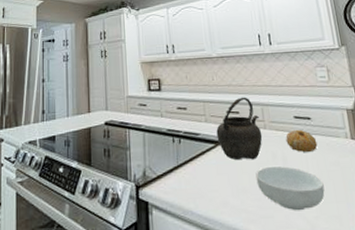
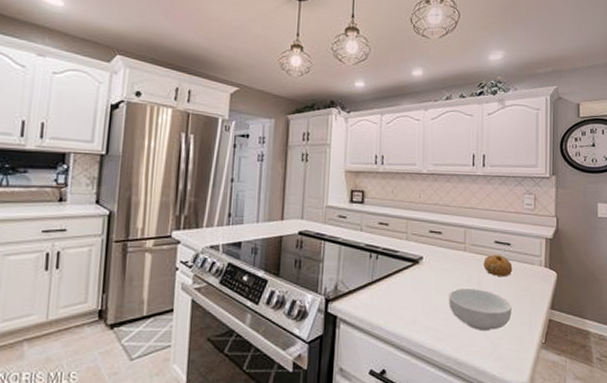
kettle: present [216,97,263,161] -> none [416,217,461,281]

